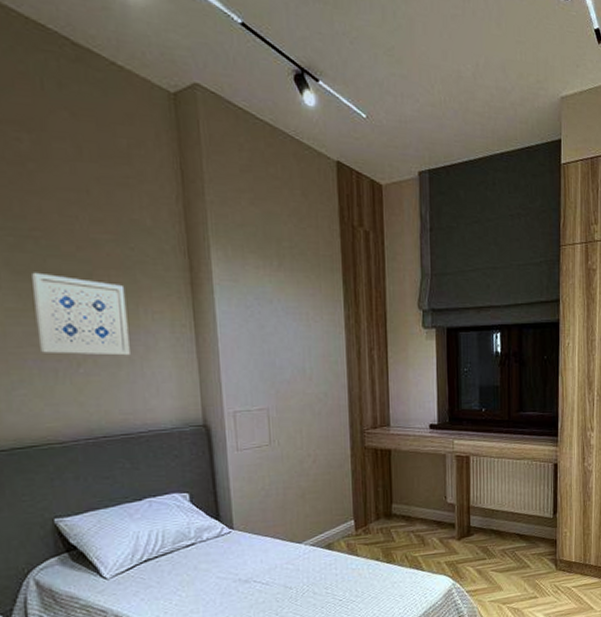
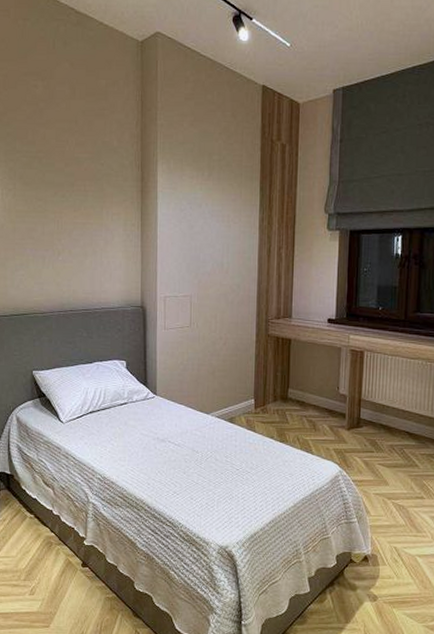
wall art: present [32,272,130,356] -> none [35,183,95,248]

